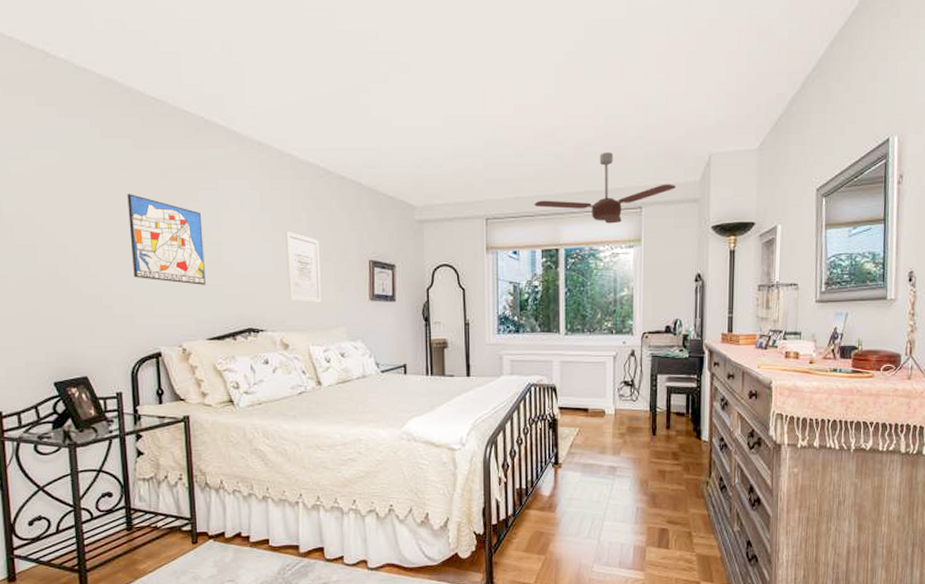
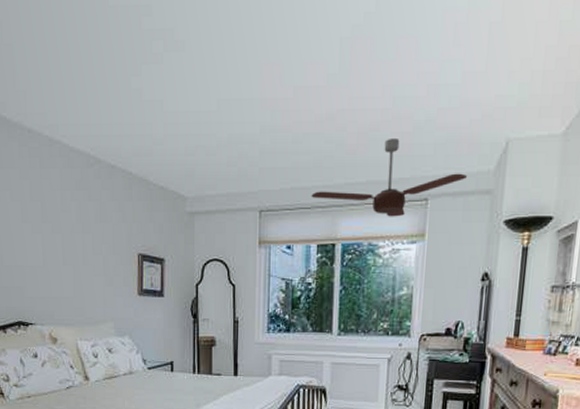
wall art: present [286,230,321,303] -> none [55,222,90,297]

